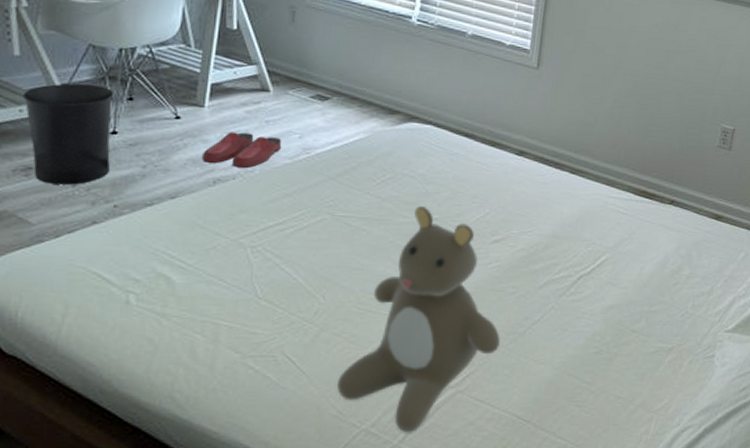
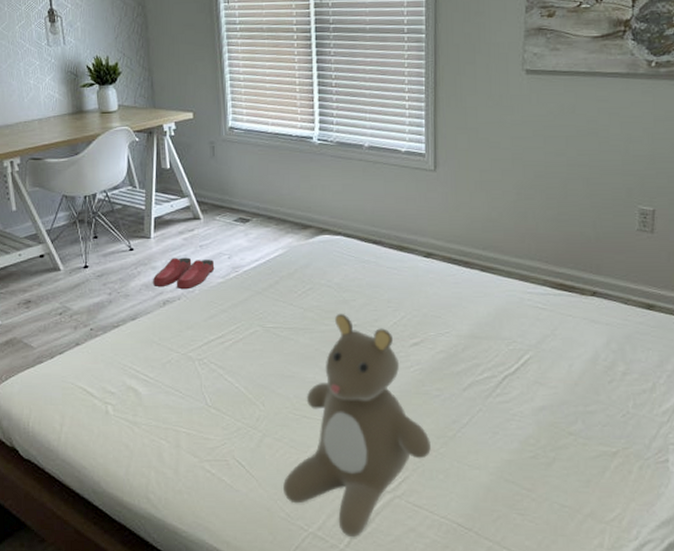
waste bin: present [22,83,115,185] -> none [20,228,85,313]

